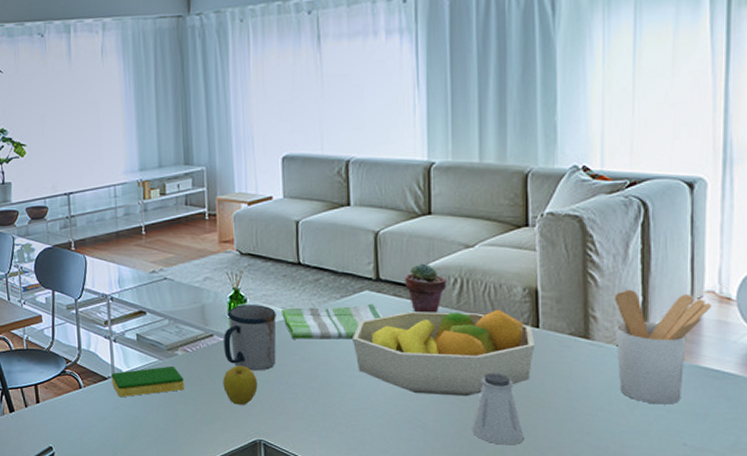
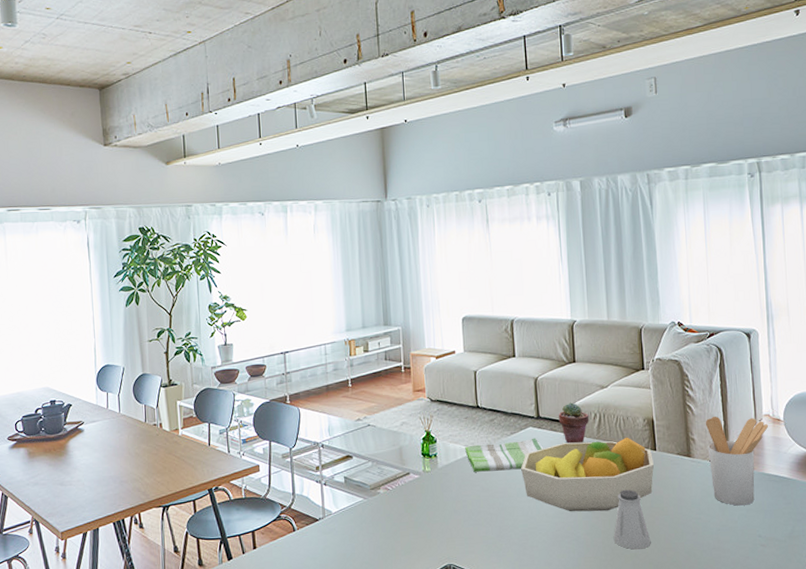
dish sponge: present [111,365,184,398] -> none [322,503,386,537]
apple: present [223,365,258,405] -> none [418,499,447,534]
mug: present [224,305,277,371] -> none [418,444,462,503]

